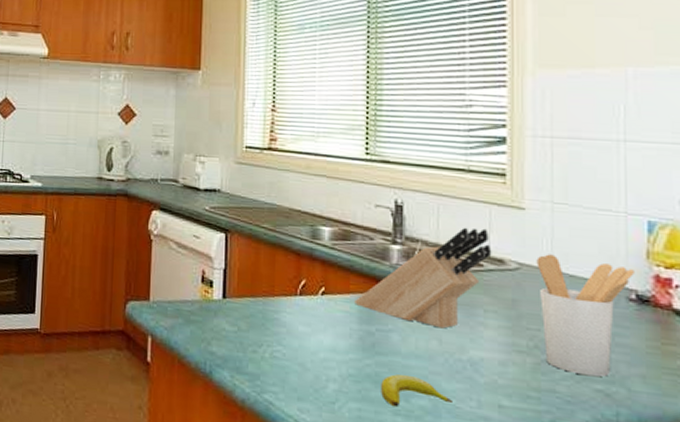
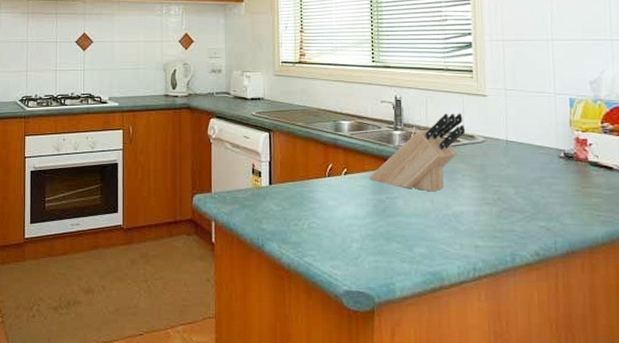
banana: present [381,374,452,407] -> none [391,230,443,256]
utensil holder: present [536,254,634,377] -> none [496,128,562,217]

